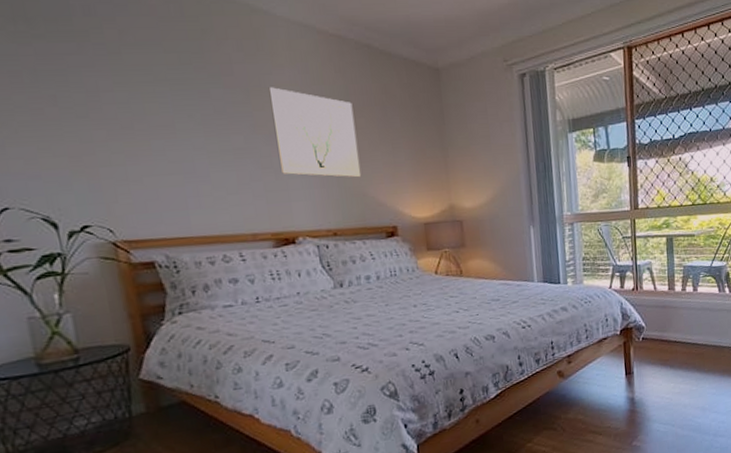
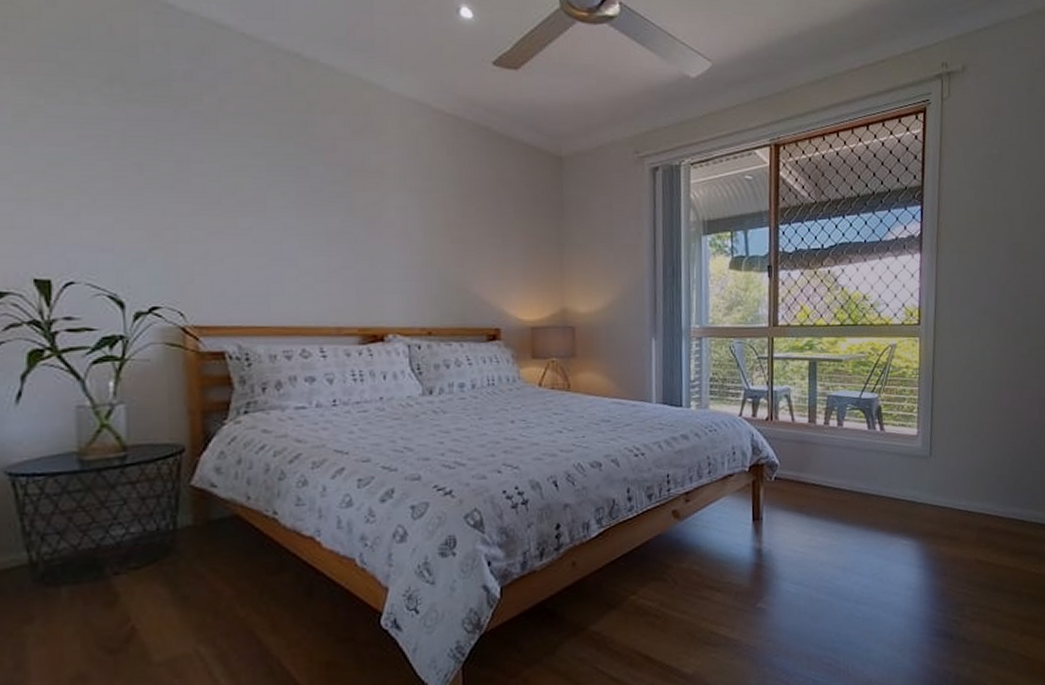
wall art: present [268,87,362,178] -> none [373,167,466,272]

